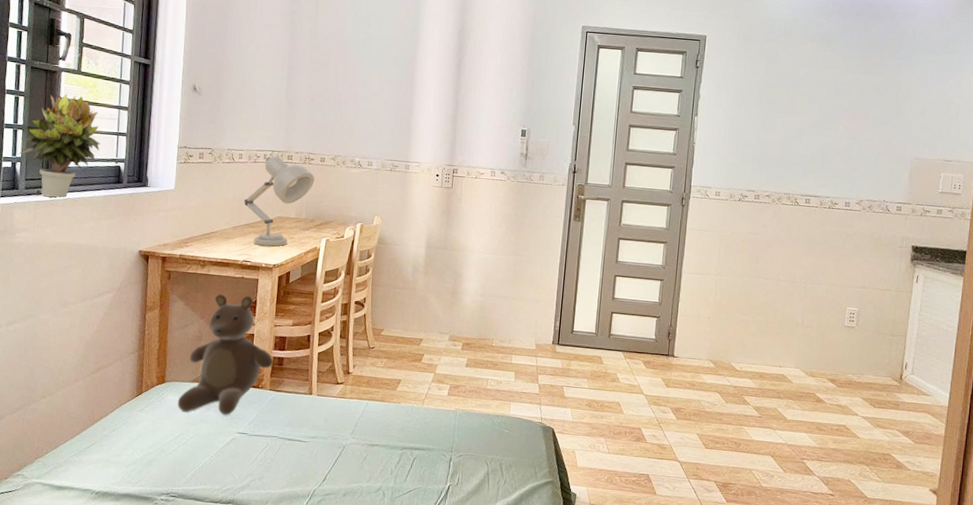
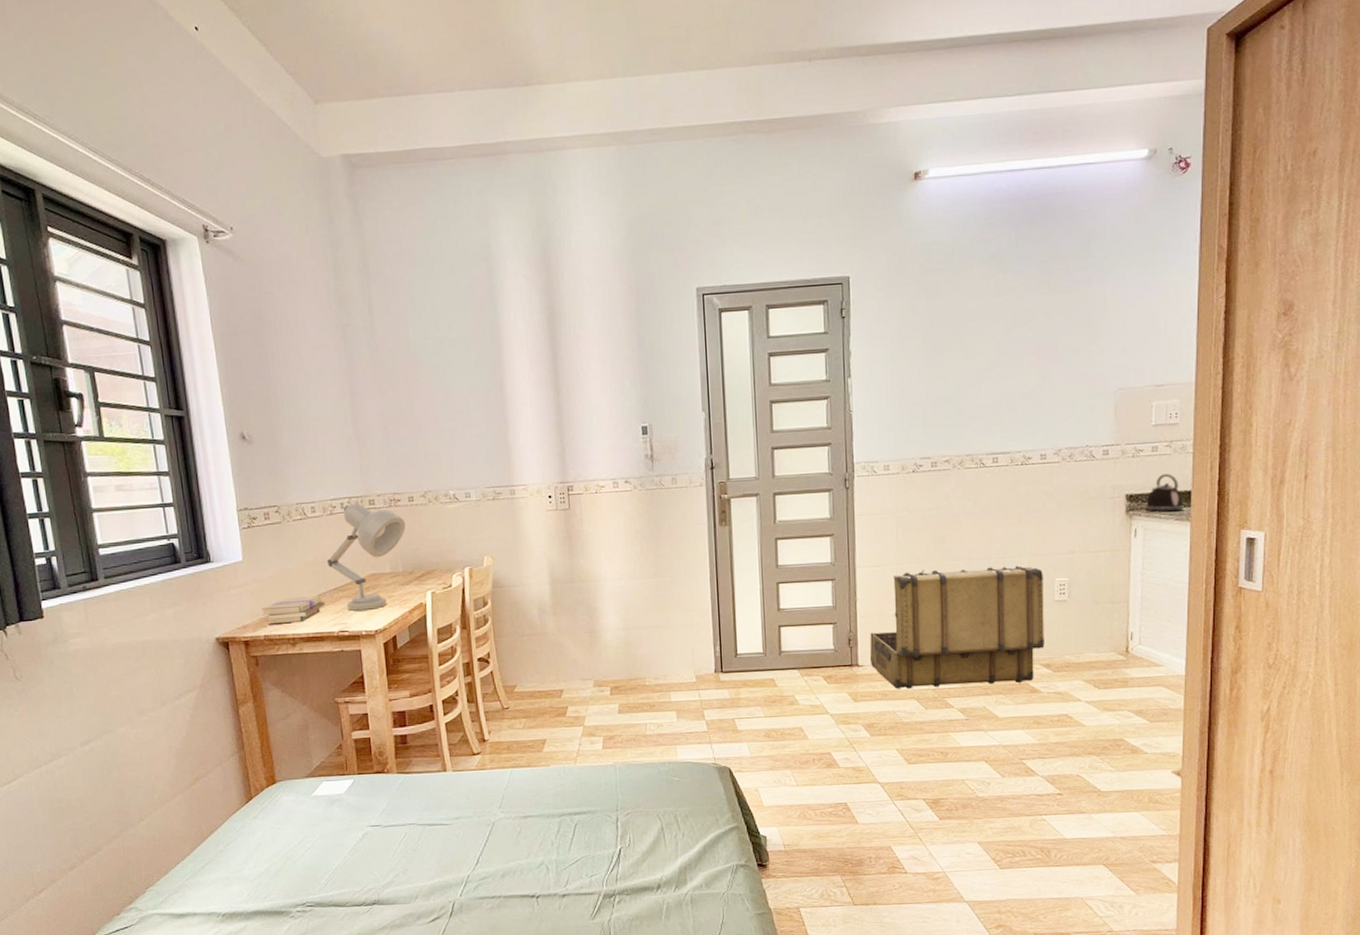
potted plant: present [18,93,100,198] -> none [51,466,145,592]
teddy bear: present [177,294,273,416] -> none [294,670,395,812]
books: none [181,226,236,249] -> present [261,596,325,625]
suitcase: none [684,283,837,392] -> present [869,565,1044,689]
kettle: none [928,234,960,267] -> present [1146,474,1184,513]

